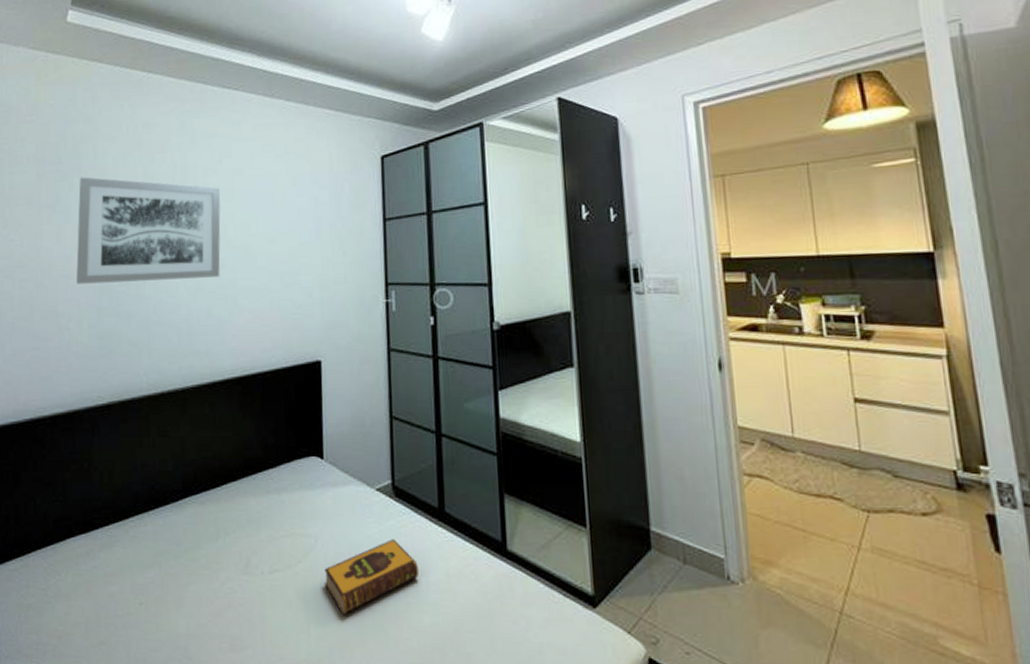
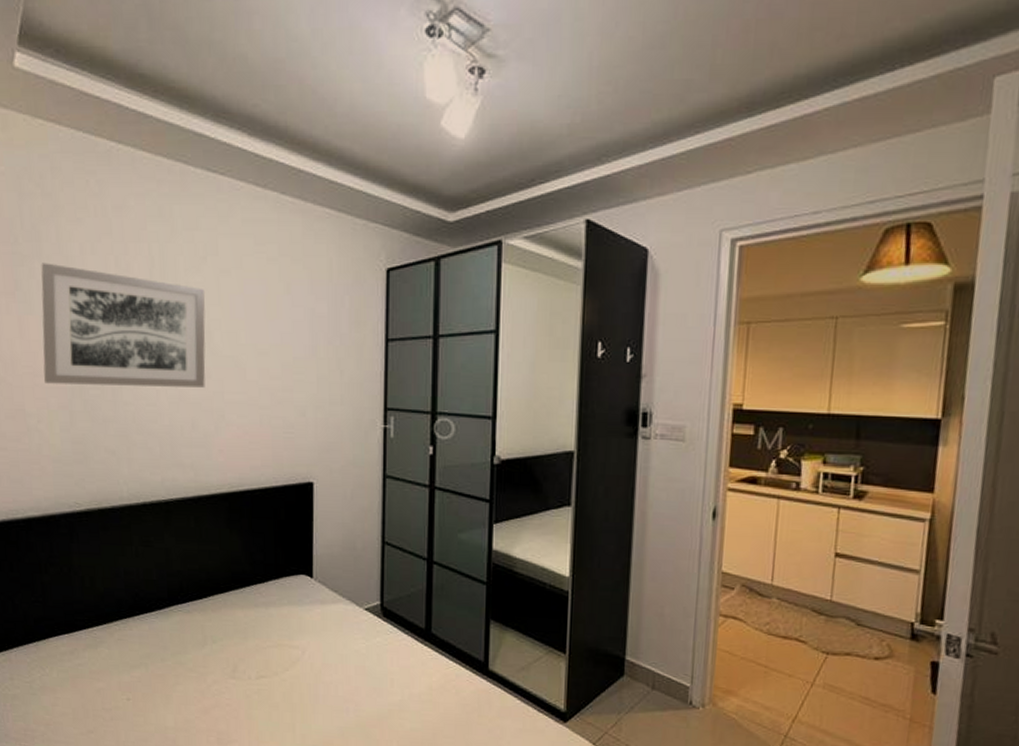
hardback book: present [324,539,420,615] -> none [310,654,403,718]

